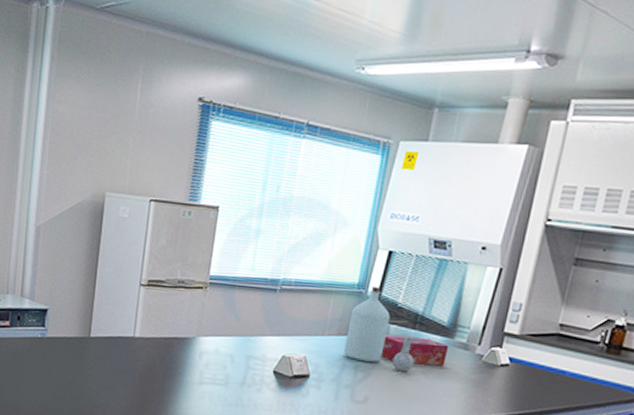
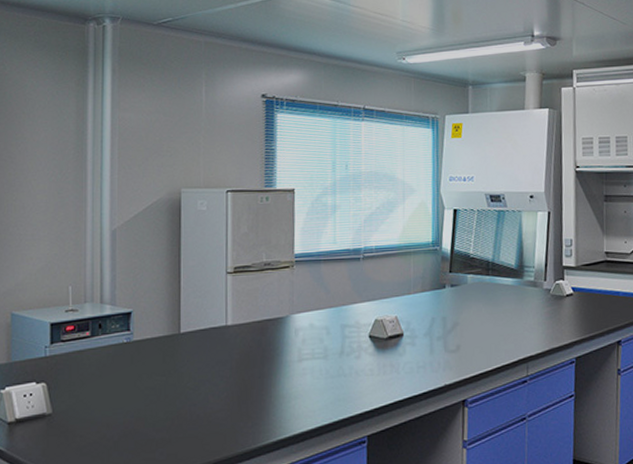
bottle: present [343,286,414,372] -> none [430,242,494,316]
tissue box: present [380,335,449,366] -> none [463,282,521,308]

